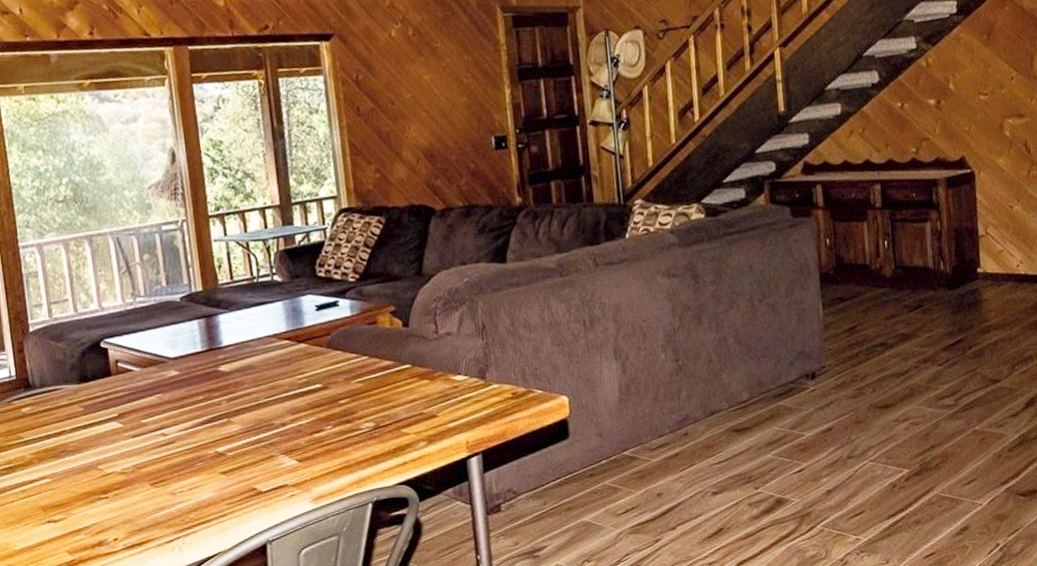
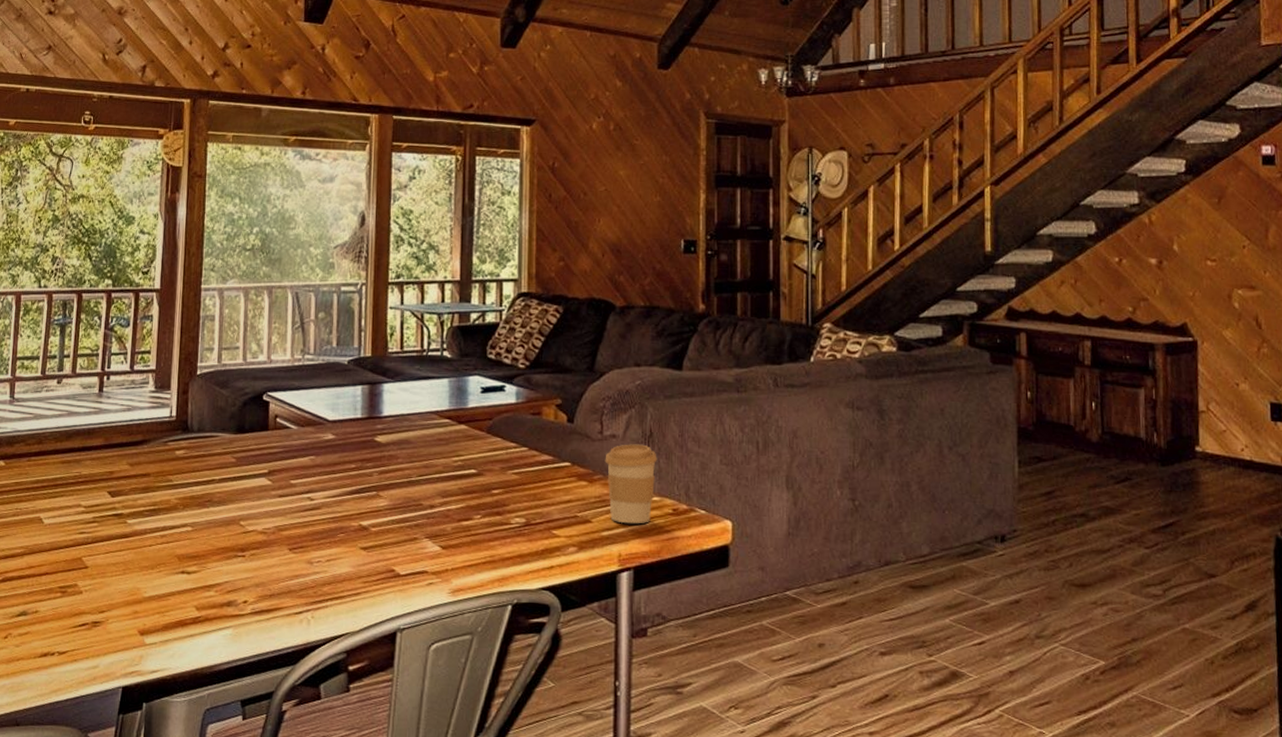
coffee cup: none [443,337,493,414] -> present [605,444,657,524]

